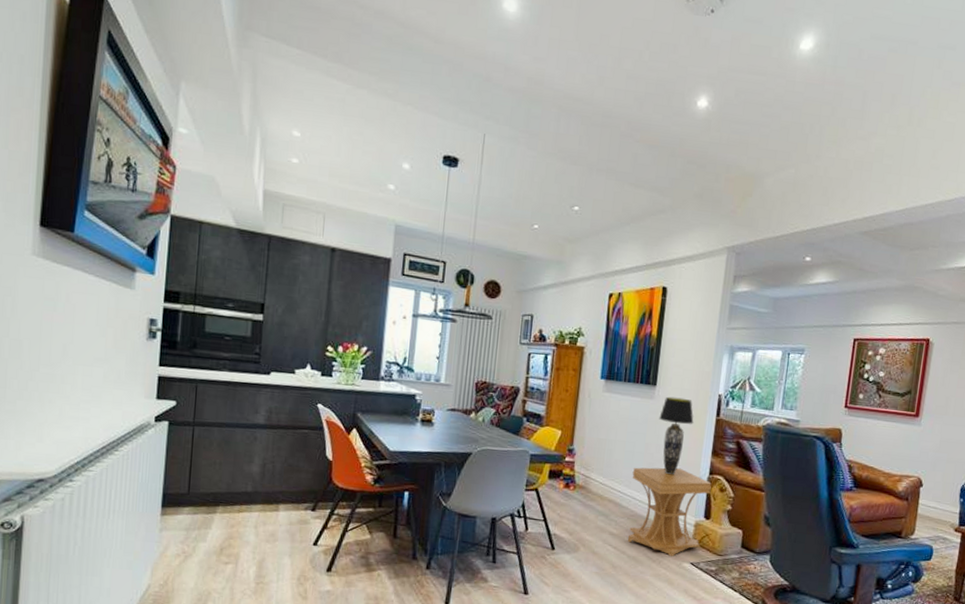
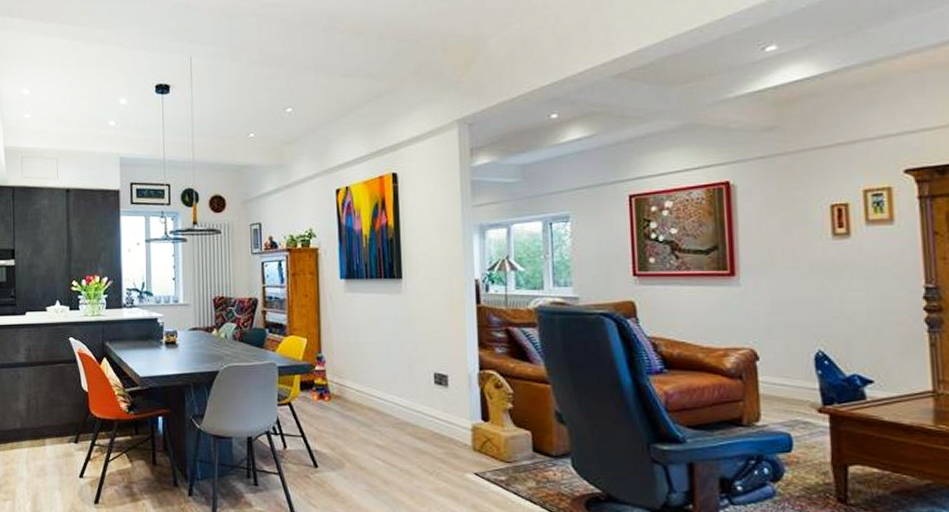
side table: present [627,467,712,556] -> none [390,366,485,467]
table lamp: present [659,396,694,475] -> none [411,288,451,375]

